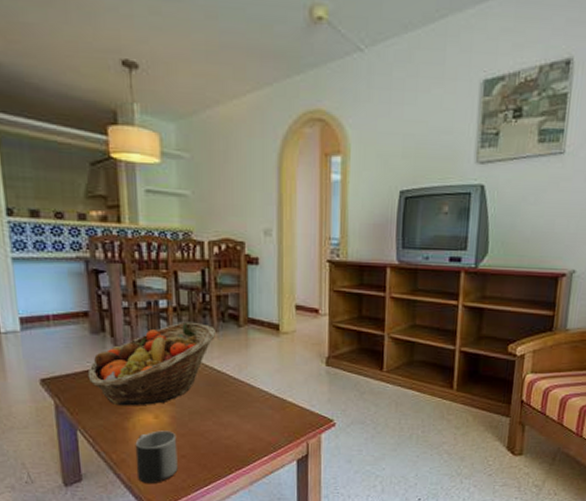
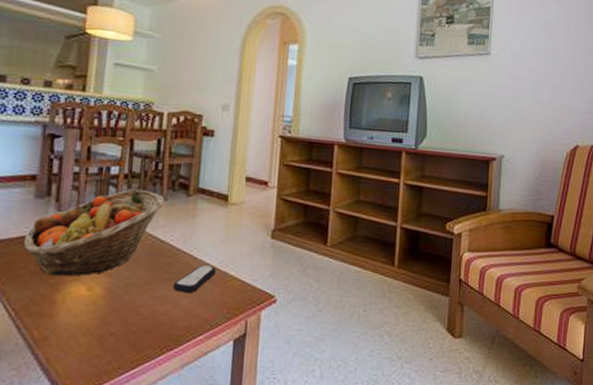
mug: present [135,430,178,483] -> none [56,304,108,365]
remote control: none [234,393,275,418] -> present [173,265,217,292]

